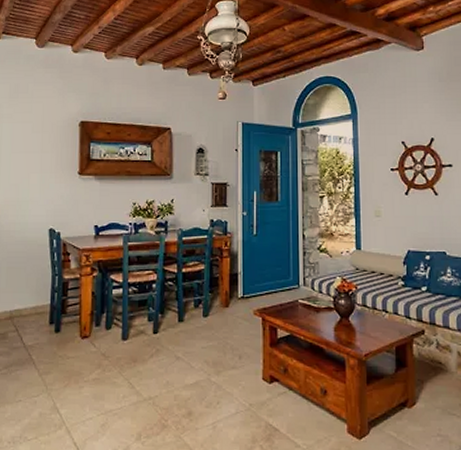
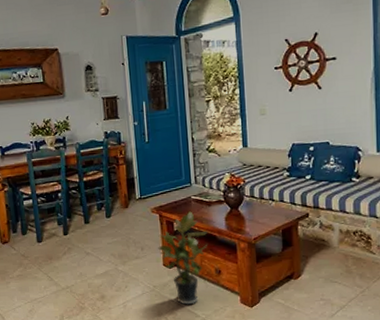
potted plant: none [258,317,314,431] -> present [158,211,208,305]

